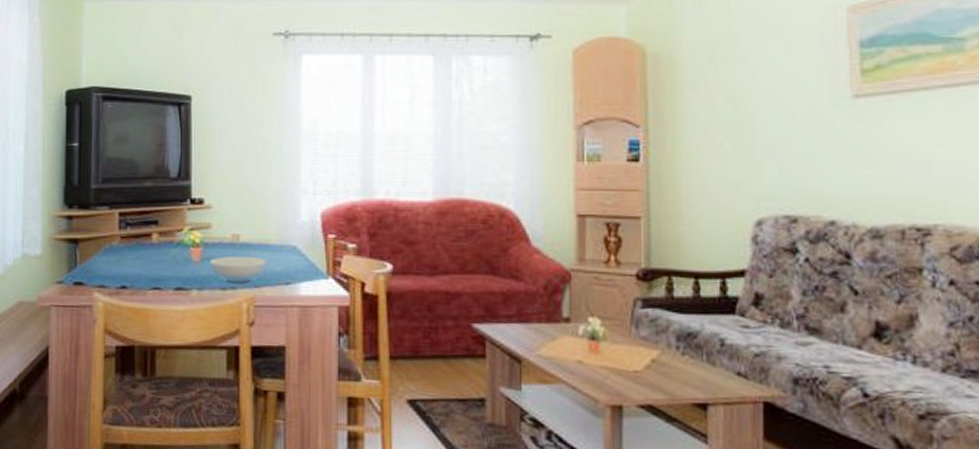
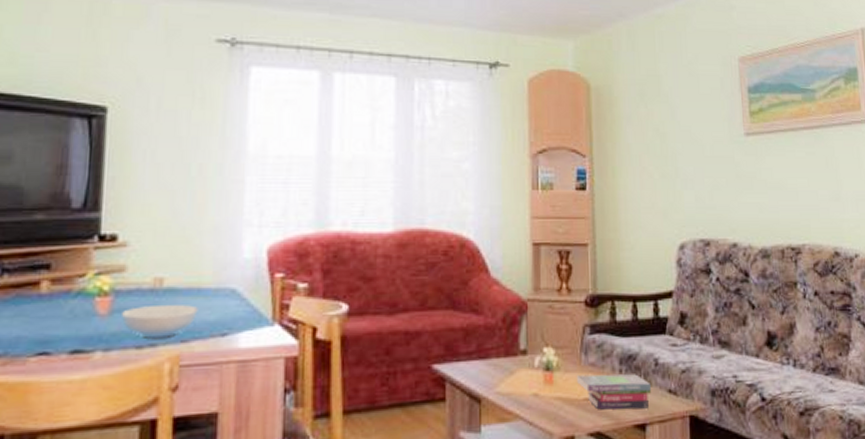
books: none [625,347,715,389] -> present [576,374,651,410]

